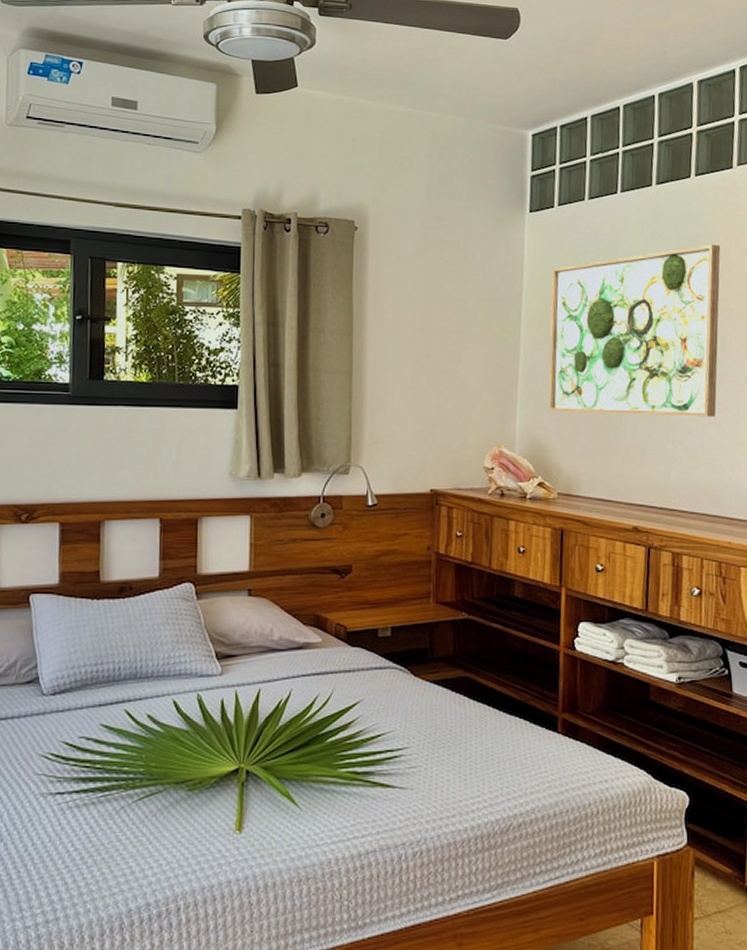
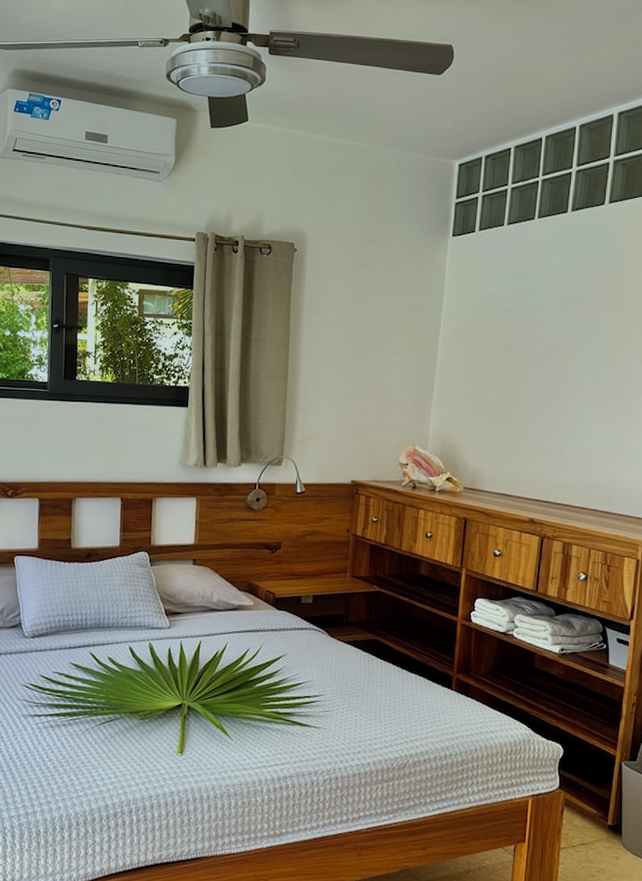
wall art: present [548,244,720,417] -> none [459,267,627,425]

